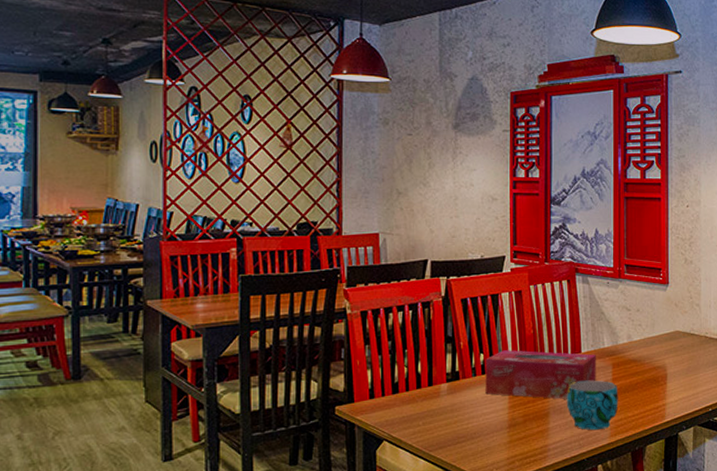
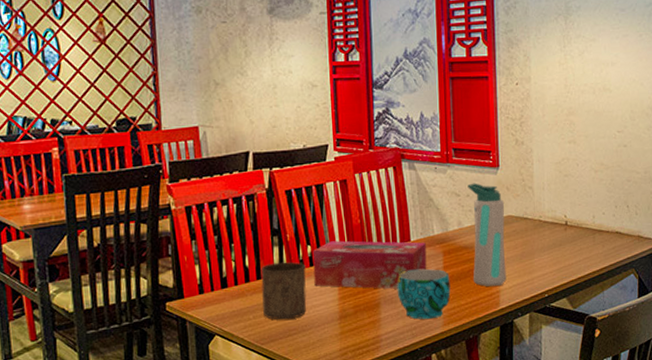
cup: none [433,369,478,427] -> present [261,262,307,320]
water bottle: none [638,298,673,399] -> present [467,183,507,287]

